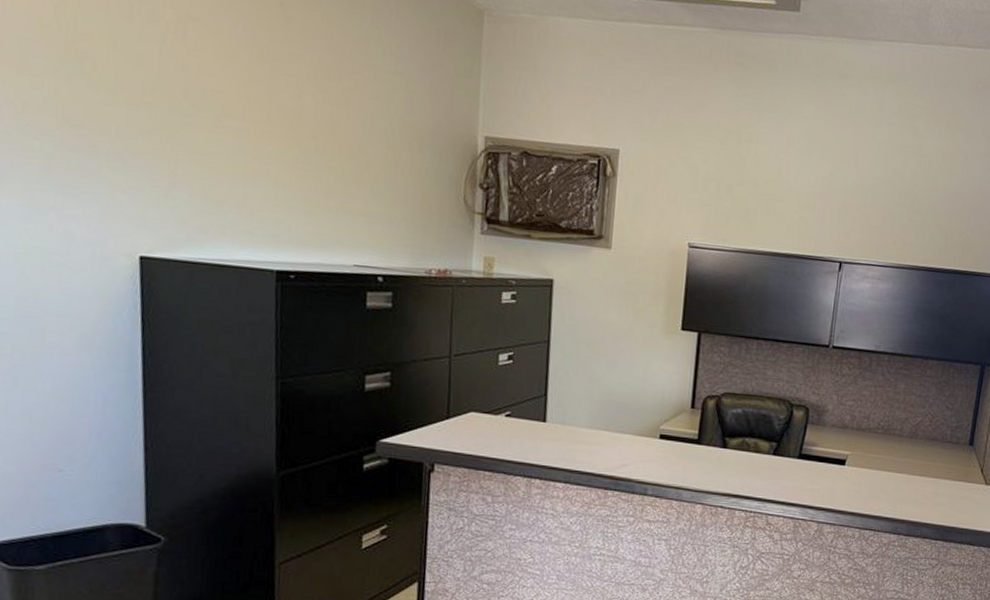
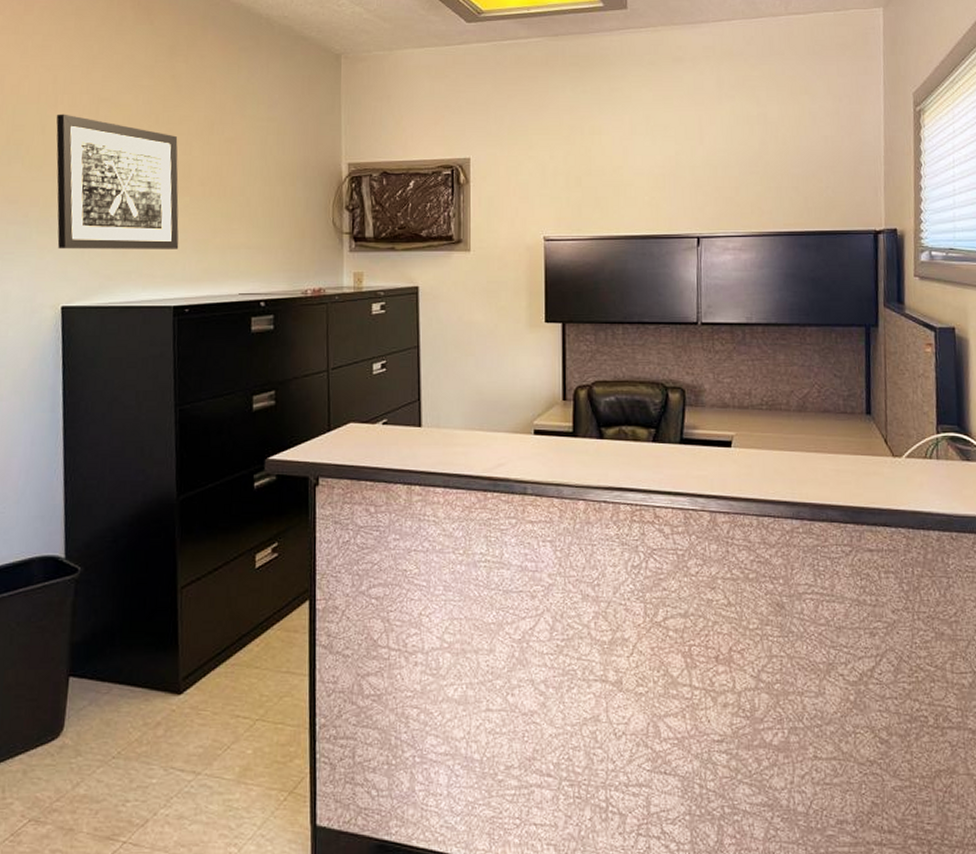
wall art: none [131,27,286,208] -> present [56,114,179,249]

